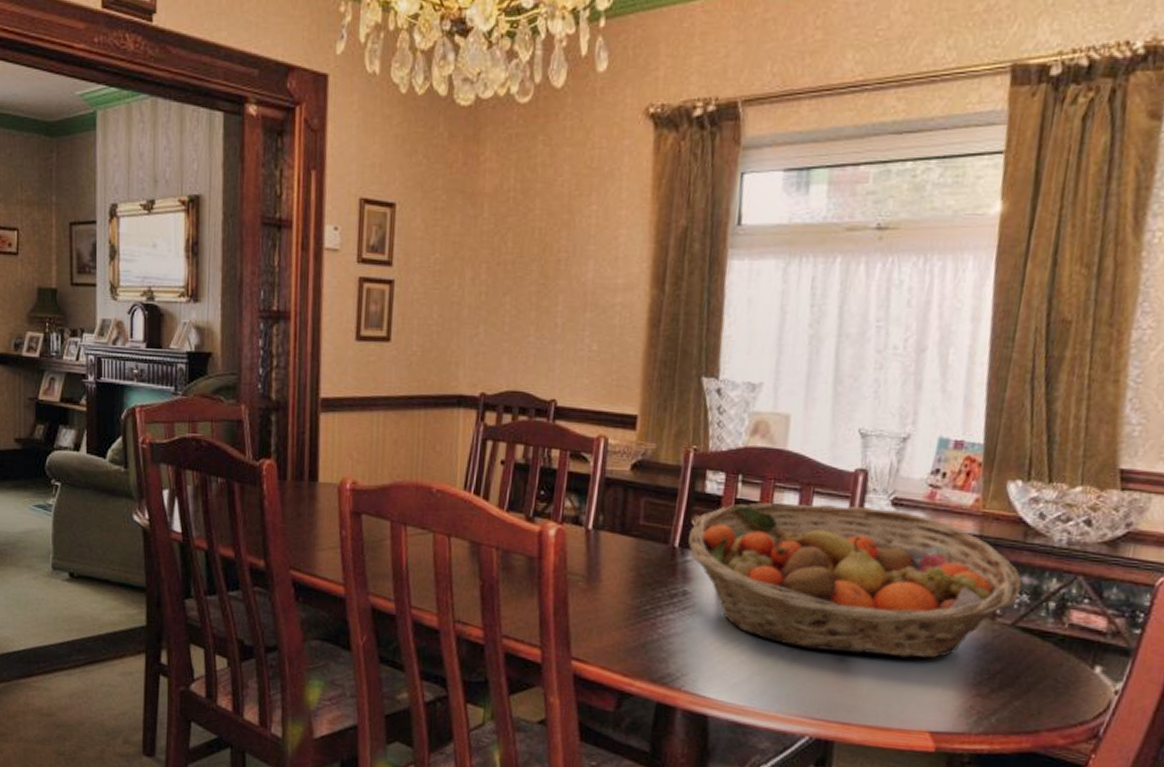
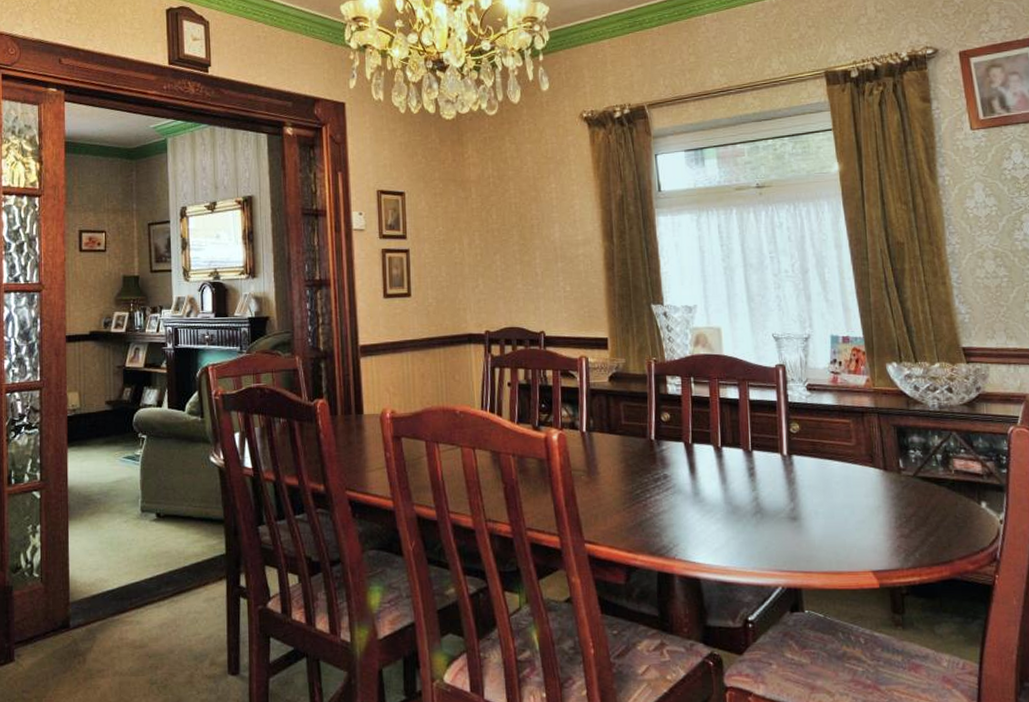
fruit basket: present [688,502,1023,658] -> none [661,394,914,512]

